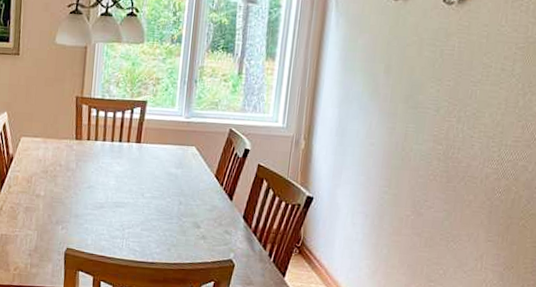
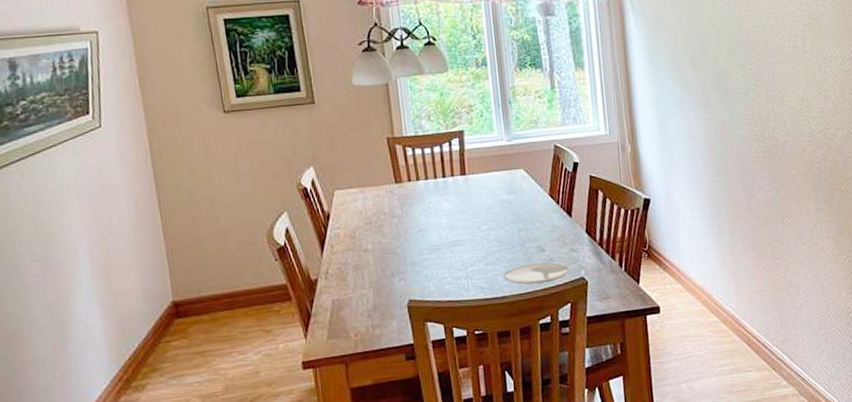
plate: none [156,237,220,258] -> present [503,262,570,285]

